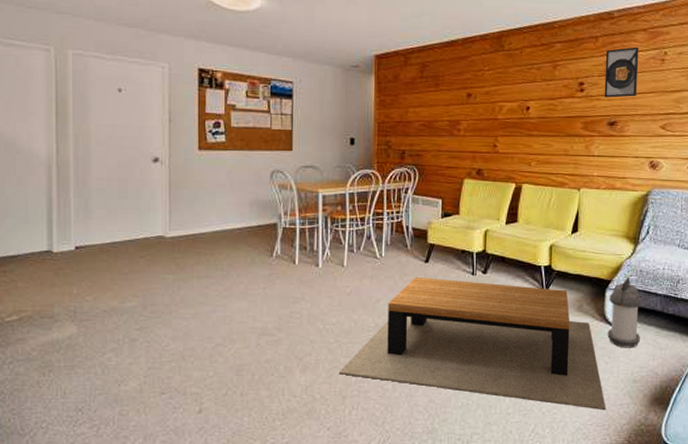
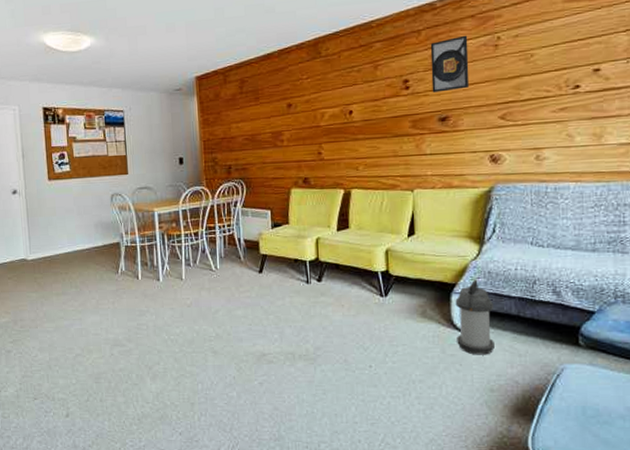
coffee table: present [339,276,606,411] -> none [186,287,461,421]

